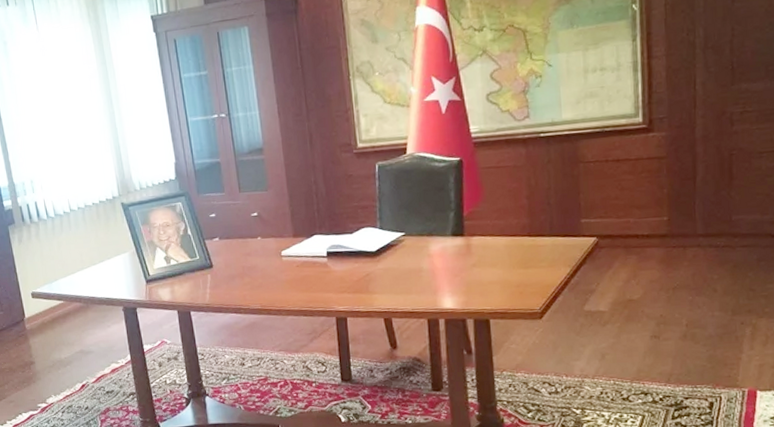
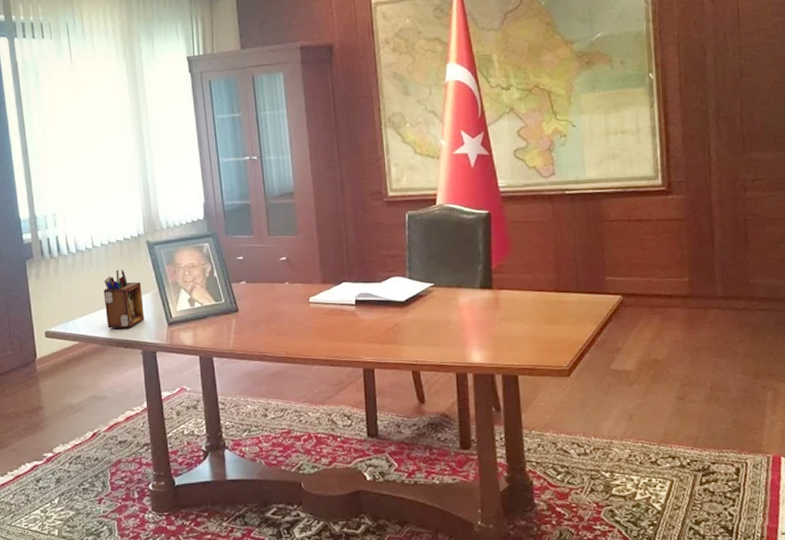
desk organizer: none [83,230,124,288] -> present [103,269,144,329]

